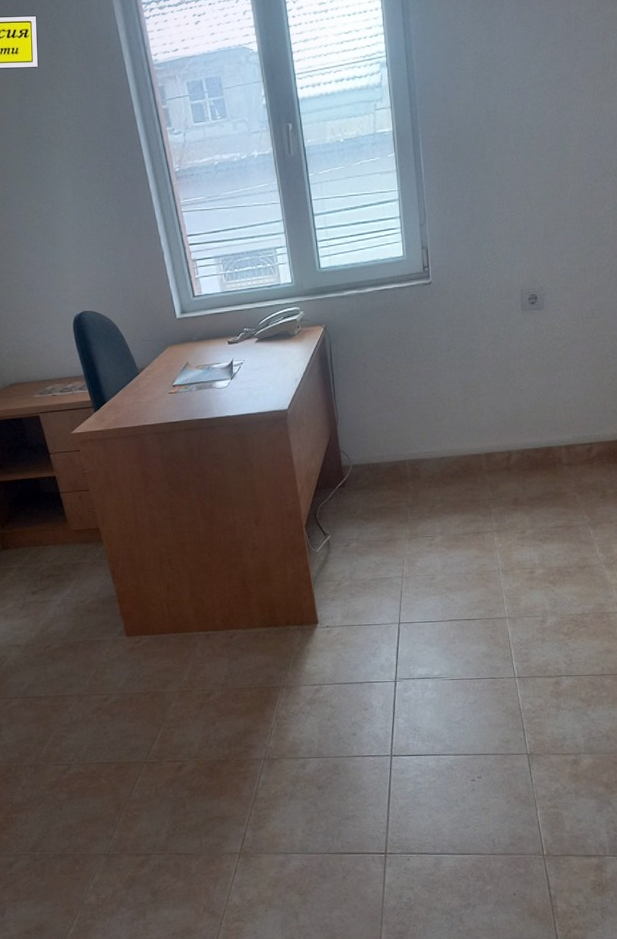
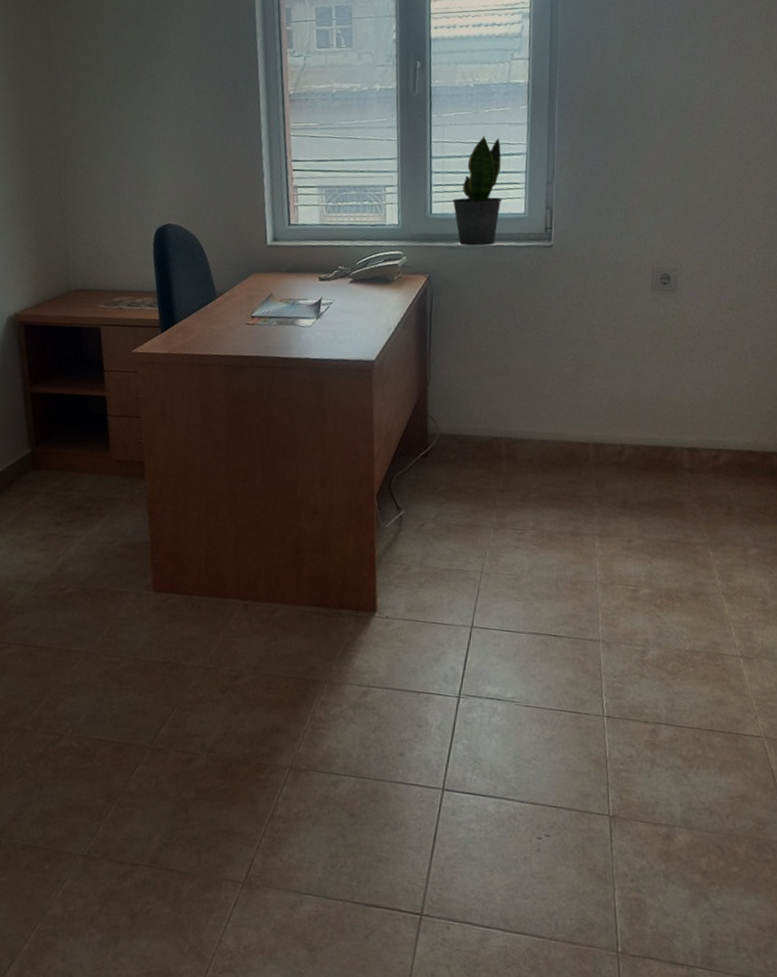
potted plant: none [338,187,382,294] -> present [452,136,503,247]

